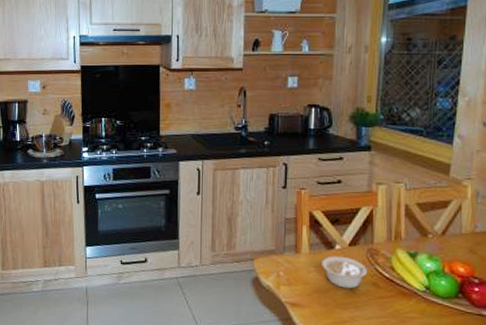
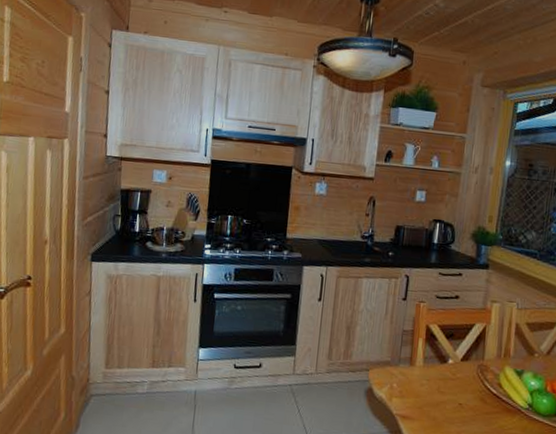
legume: present [321,256,376,289] -> none [434,370,485,403]

